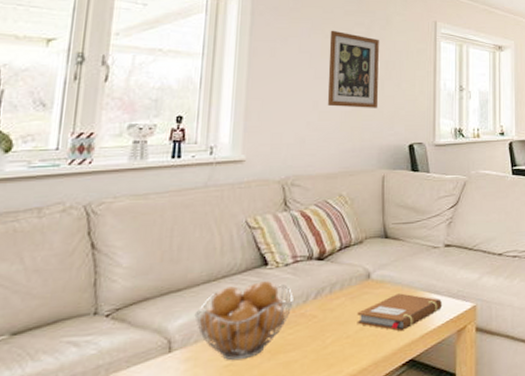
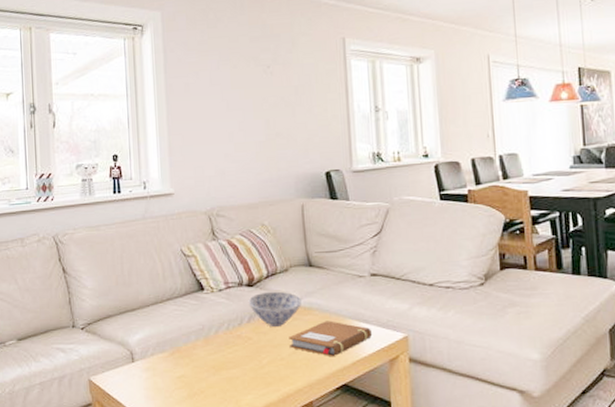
fruit basket: present [194,281,294,361] -> none [148,304,230,373]
bowl: none [316,264,375,302] -> present [248,291,303,327]
wall art: present [327,30,380,108] -> none [237,59,292,138]

